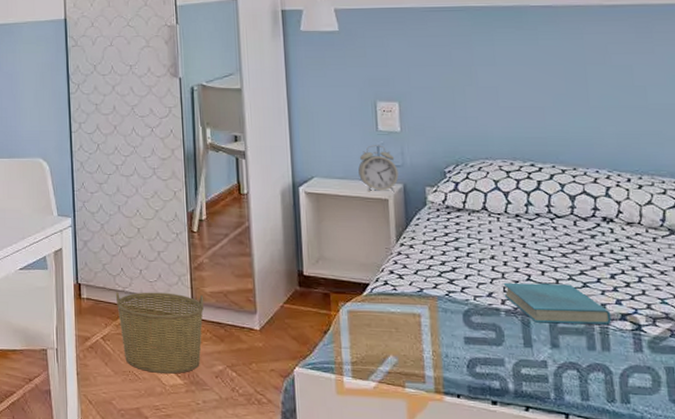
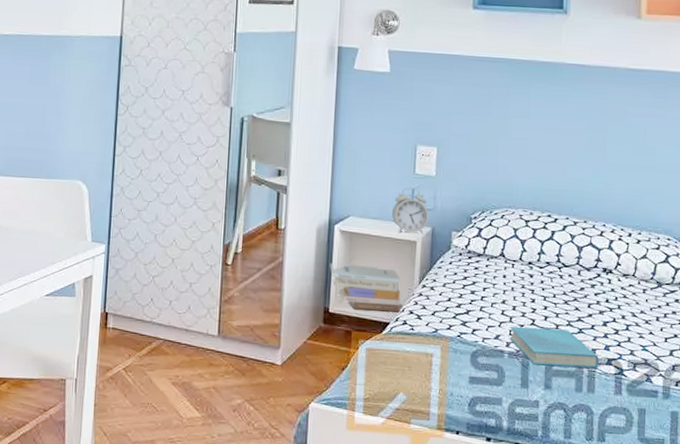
basket: present [115,292,204,374] -> none [142,322,231,407]
books: none [299,225,382,273] -> present [330,263,402,313]

